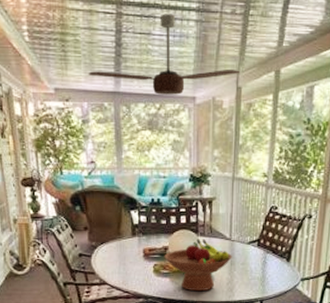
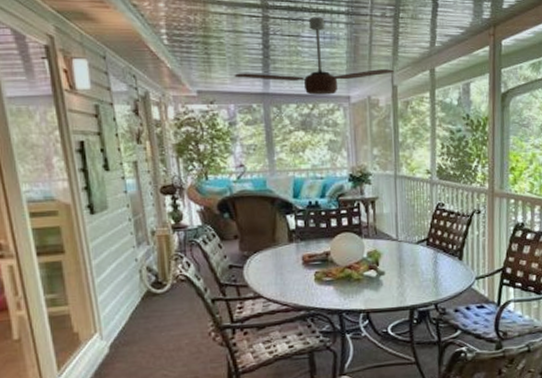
fruit bowl: present [164,239,232,292] -> none [326,241,400,299]

